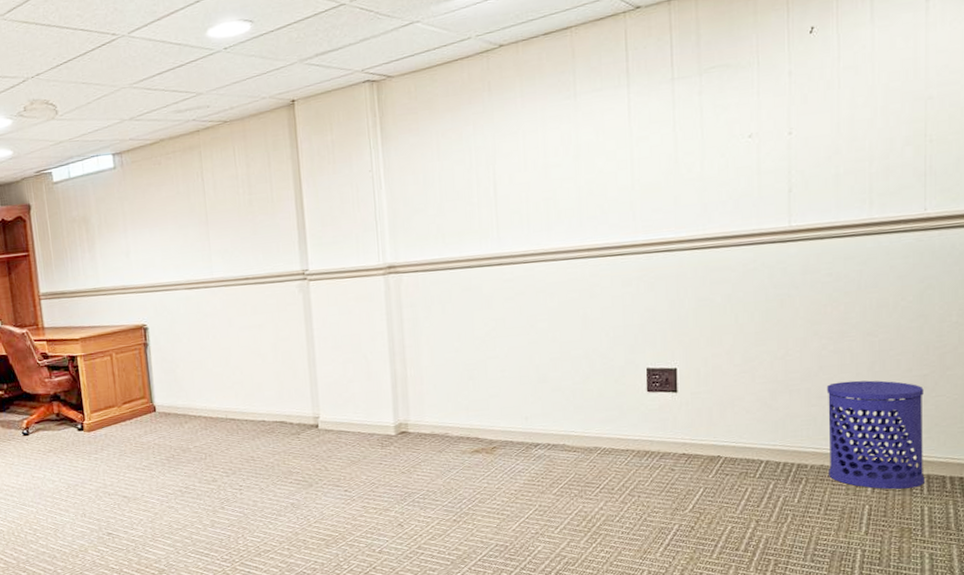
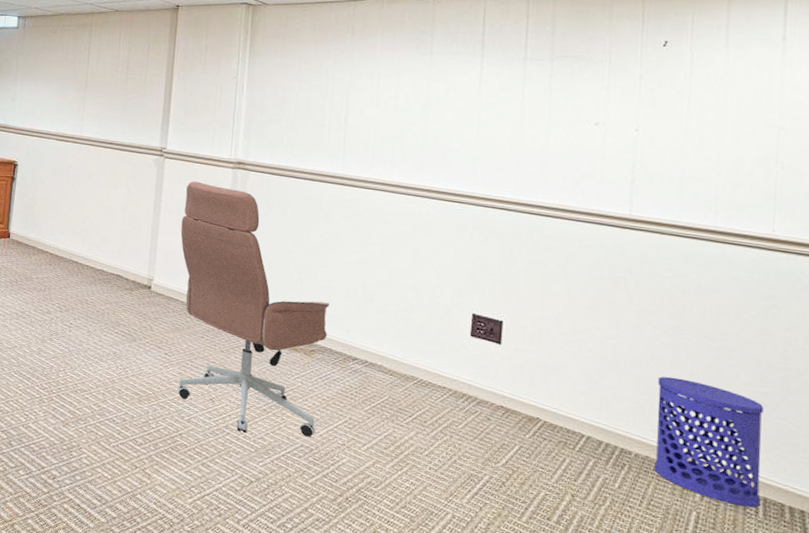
office chair: none [338,297,508,549] -> present [176,181,329,437]

